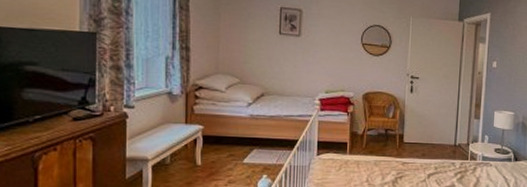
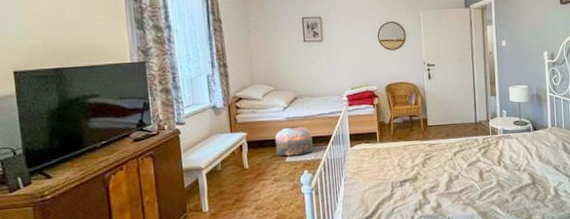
pouf: none [234,125,276,158] -> present [275,126,313,156]

